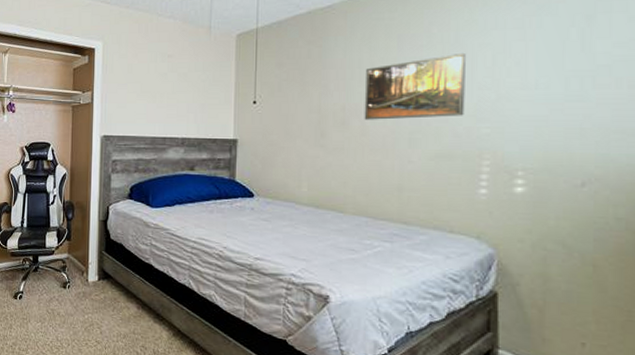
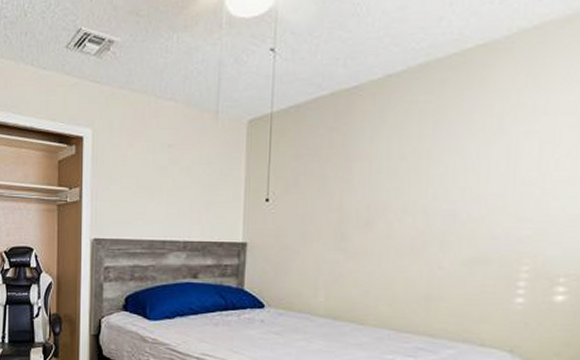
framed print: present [364,54,466,120] -> none [390,143,509,220]

